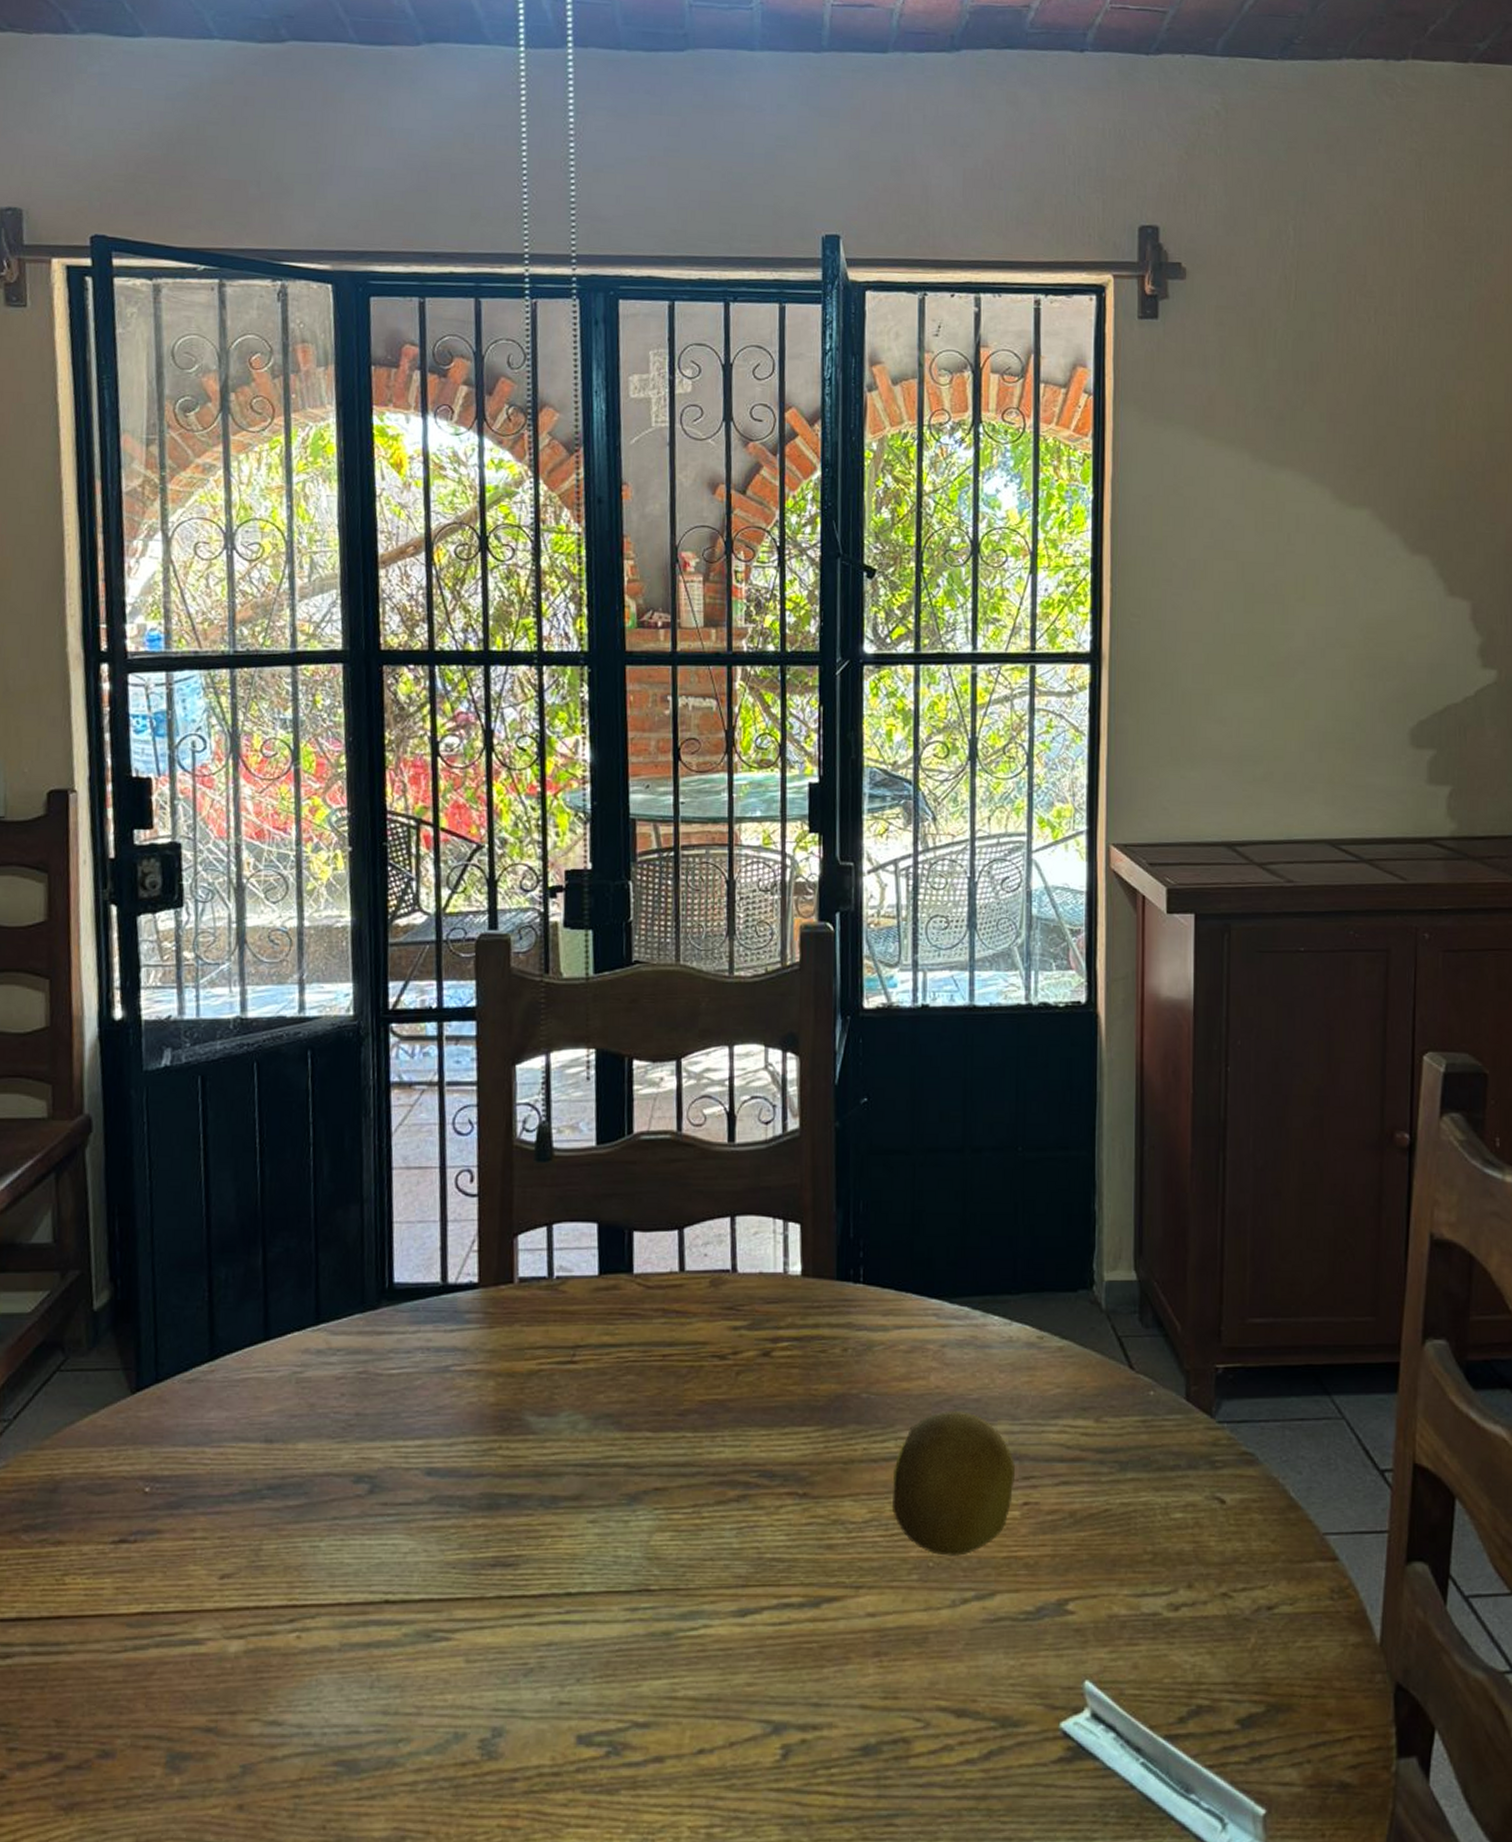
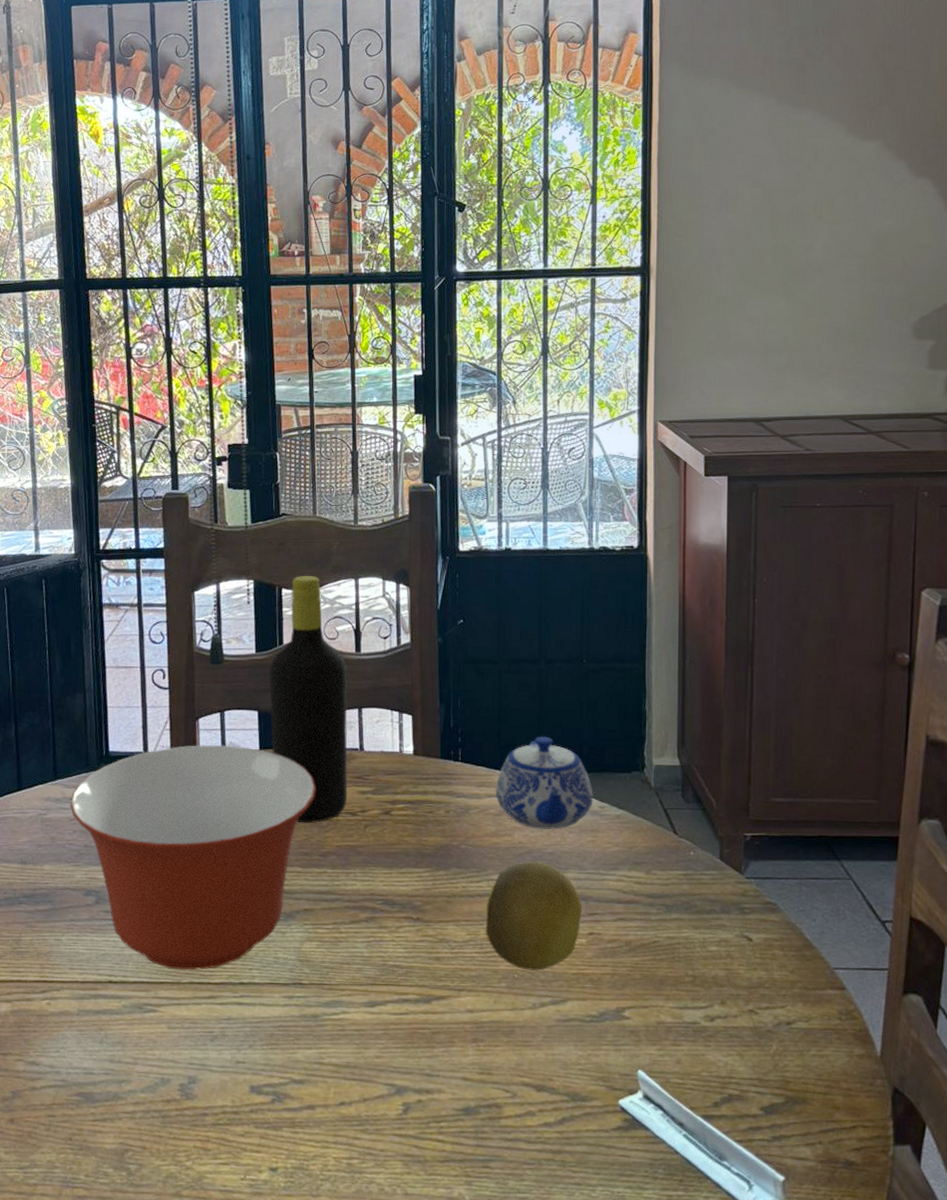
mixing bowl: none [336,1269,673,1580] -> present [70,744,316,970]
bottle: none [613,1043,717,1372] -> present [269,576,348,824]
teapot: none [906,1247,1030,1368] -> present [495,736,593,829]

